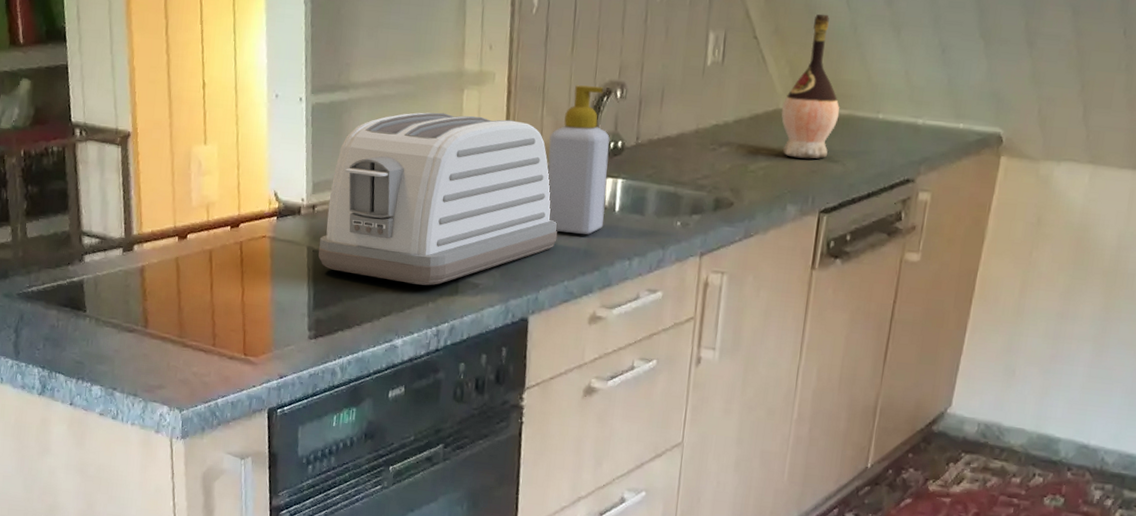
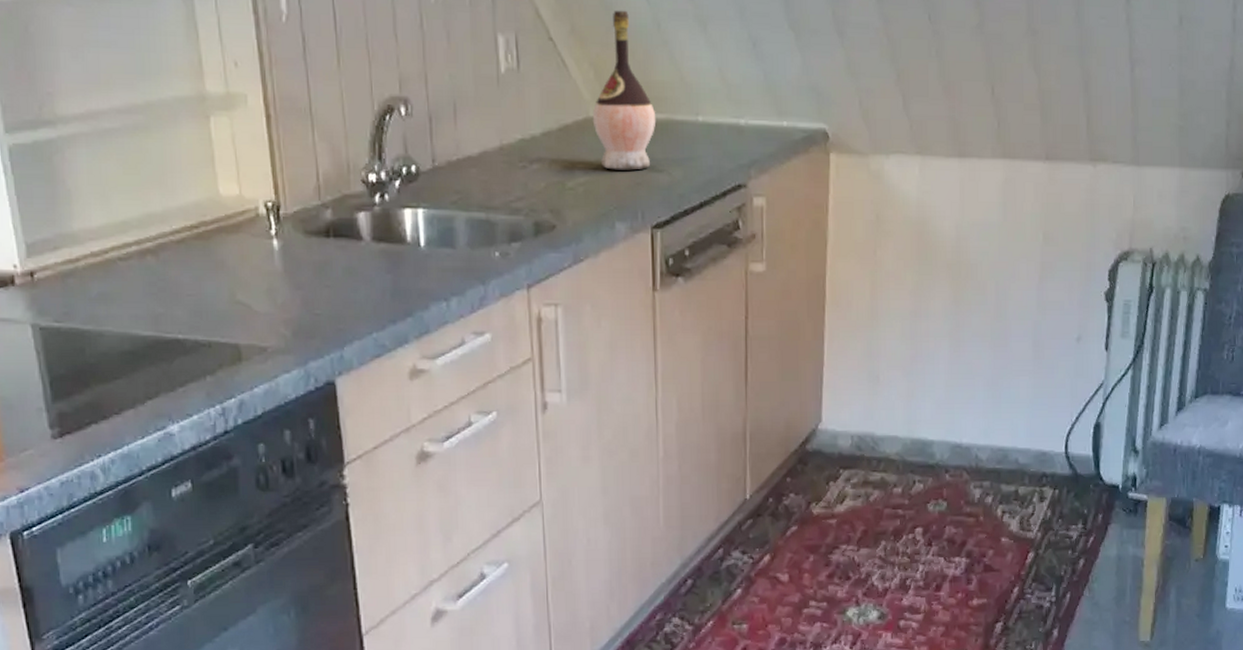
toaster: present [318,112,558,286] -> none [46,146,356,356]
soap bottle: present [547,85,610,235] -> none [326,103,409,276]

